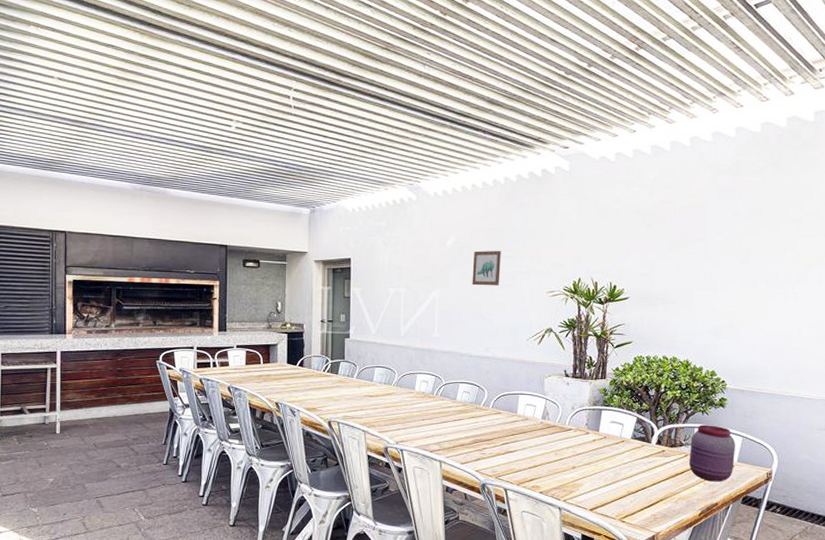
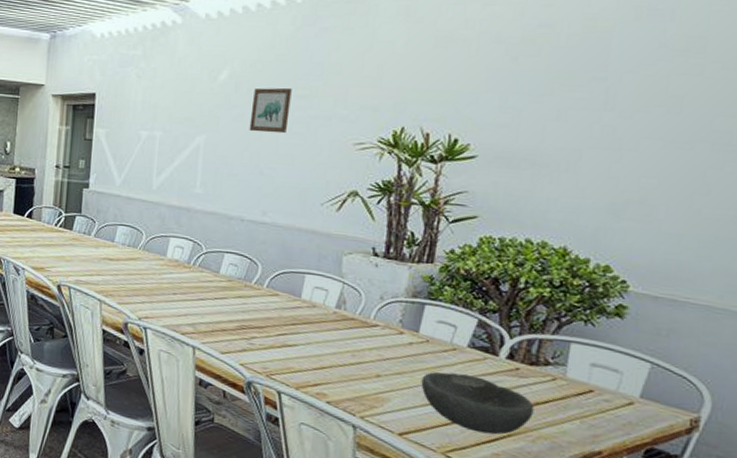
bowl: none [603,459,675,501] -> present [421,372,535,435]
jar: present [689,425,736,482] -> none [558,339,639,423]

